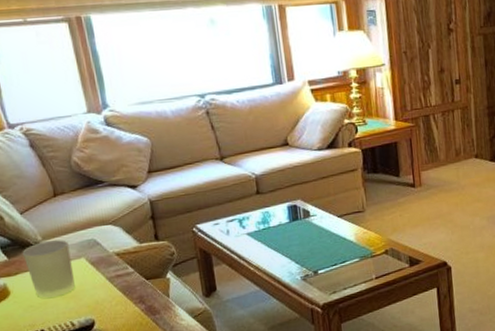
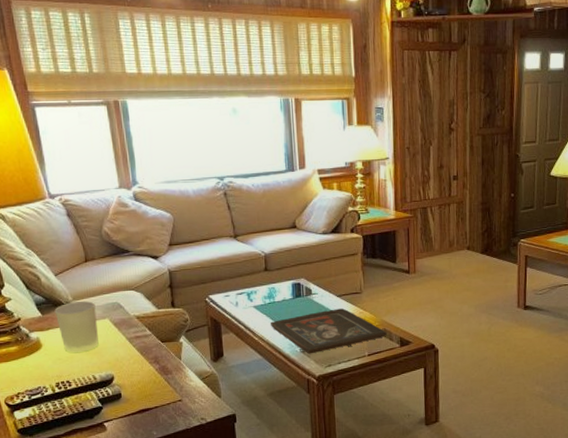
religious icon: none [267,229,395,282] -> present [271,308,387,354]

